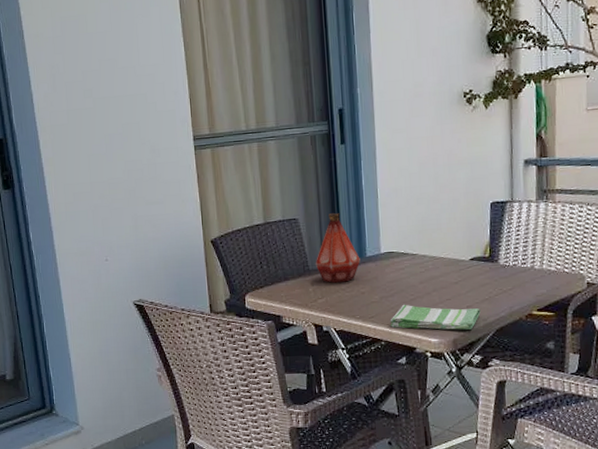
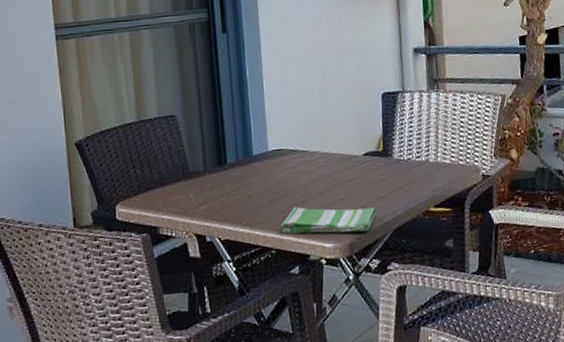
bottle: present [315,212,360,283] -> none [196,107,246,187]

